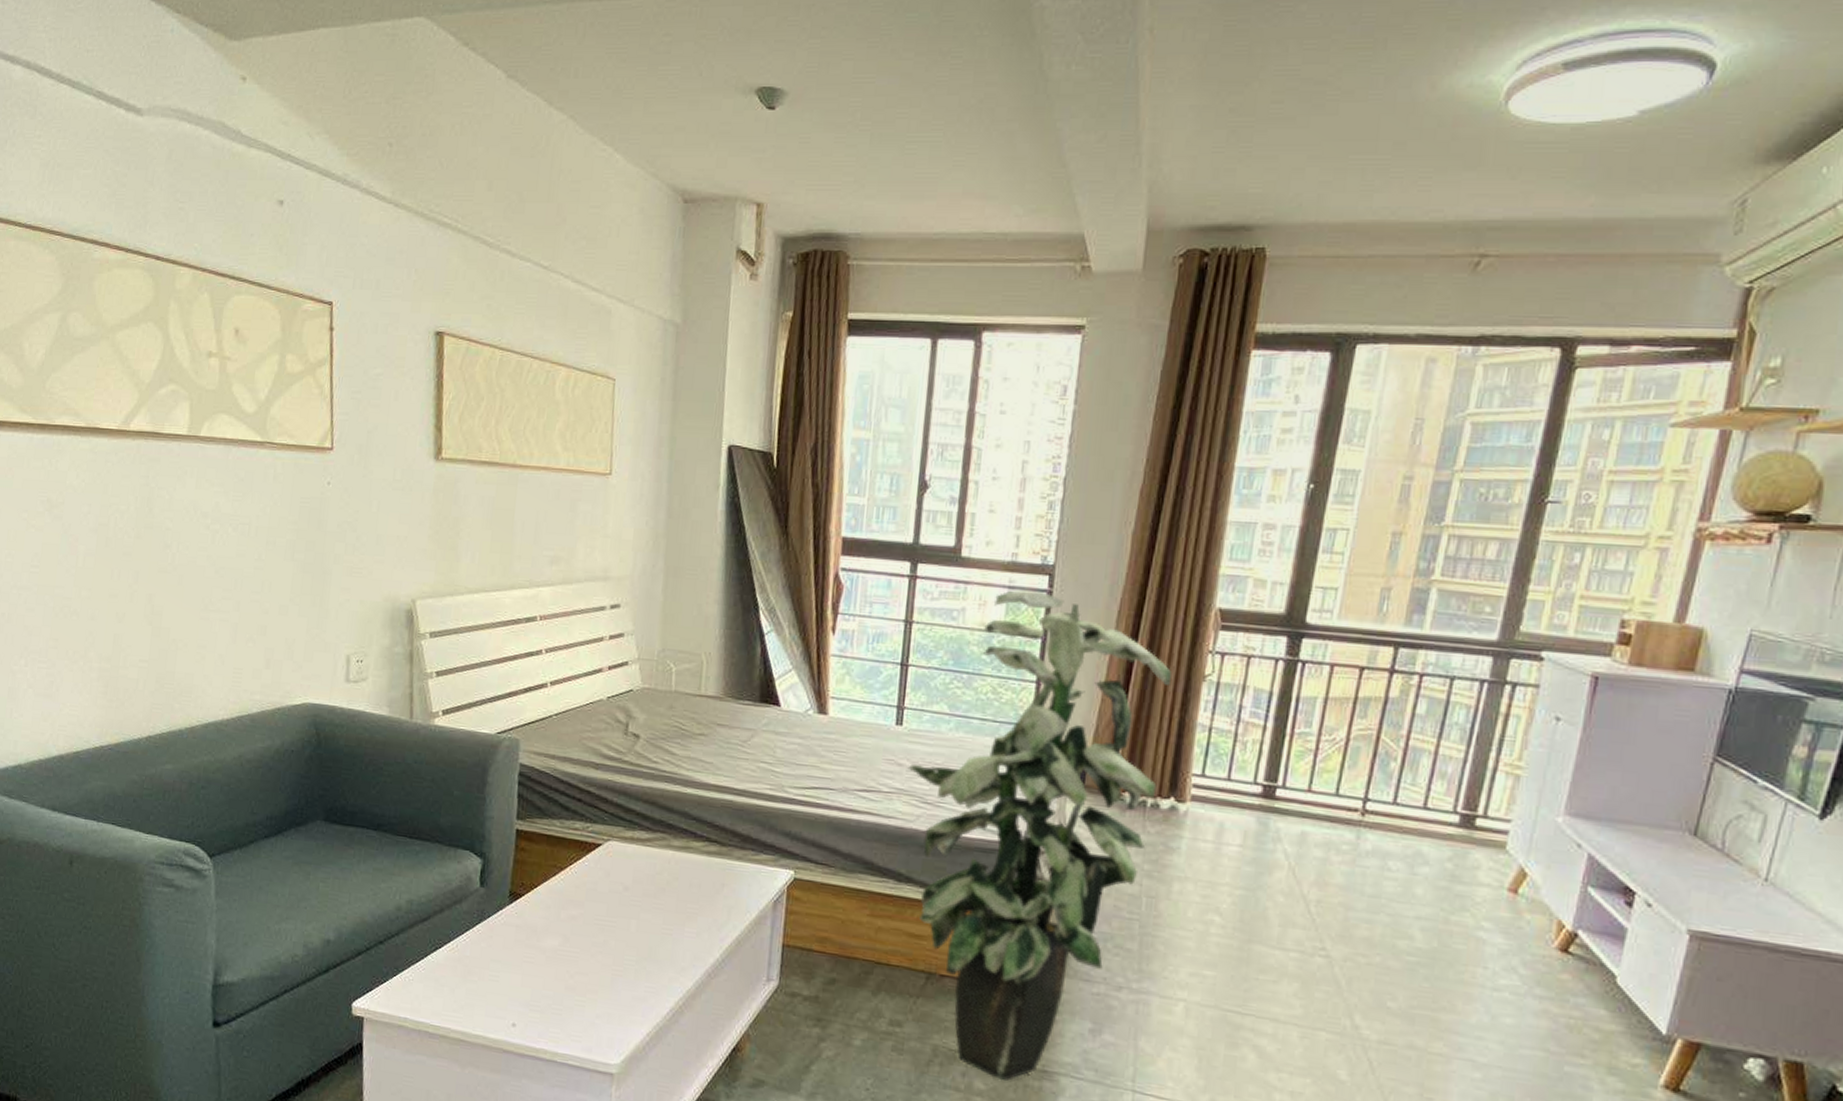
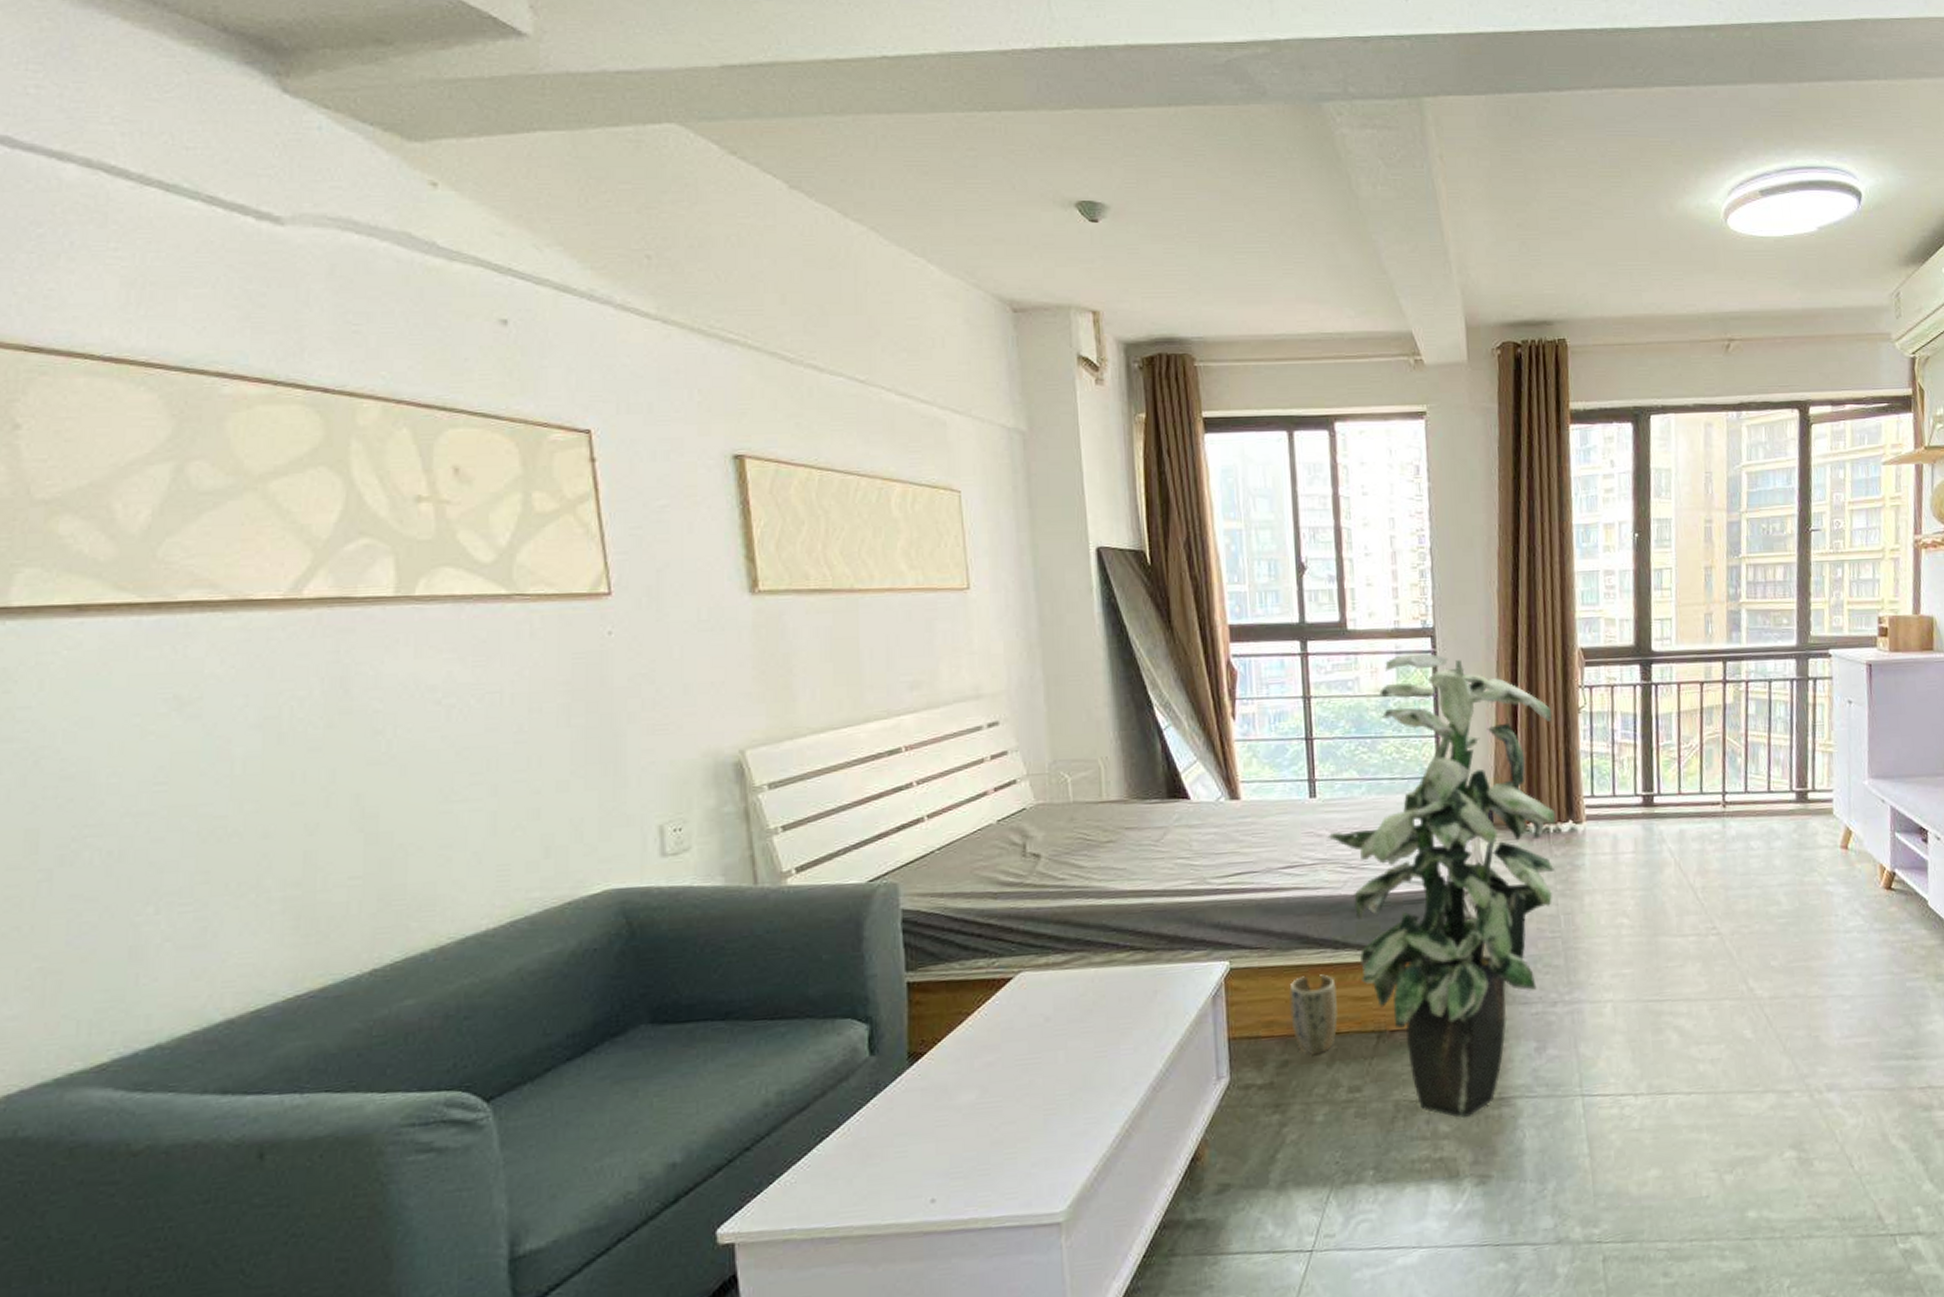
plant pot: none [844,901,893,981] -> present [1289,974,1338,1056]

